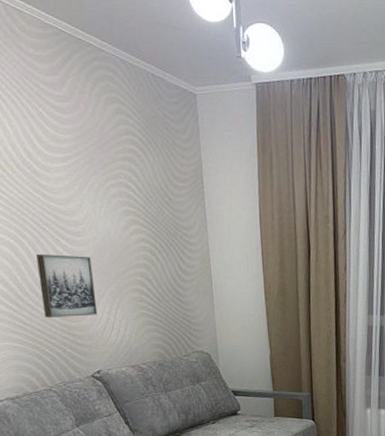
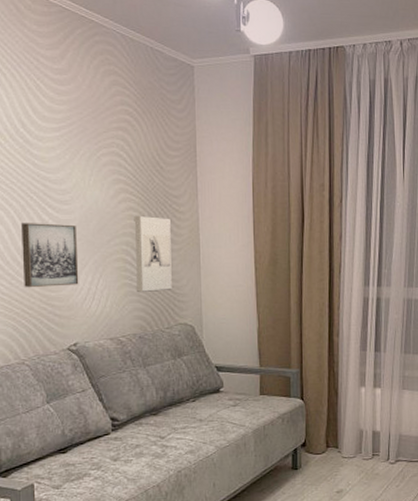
wall sculpture: none [146,247,187,323] -> present [134,215,172,293]

